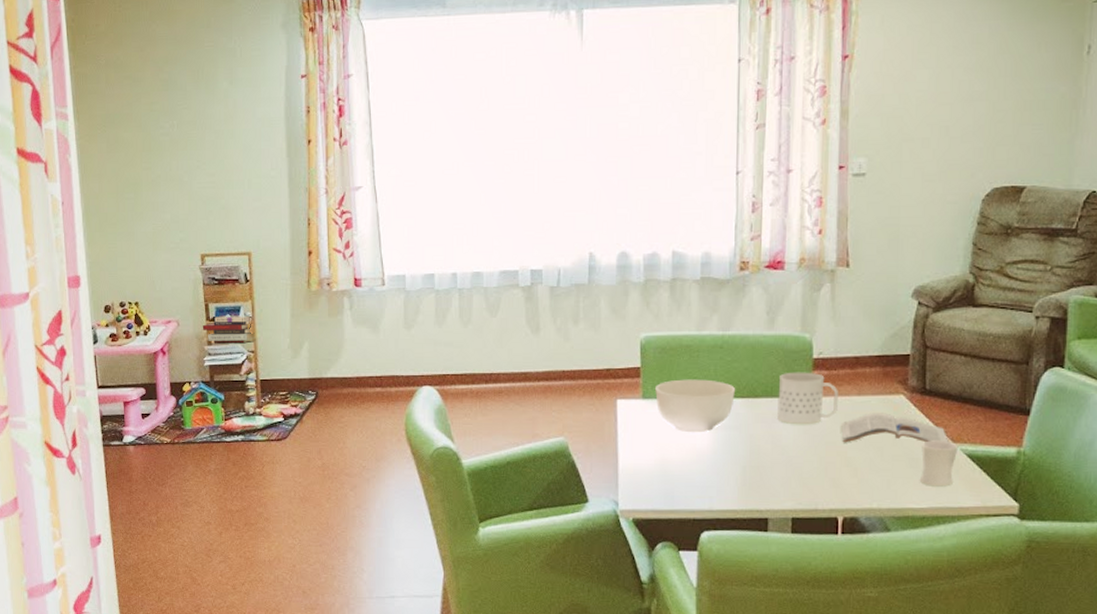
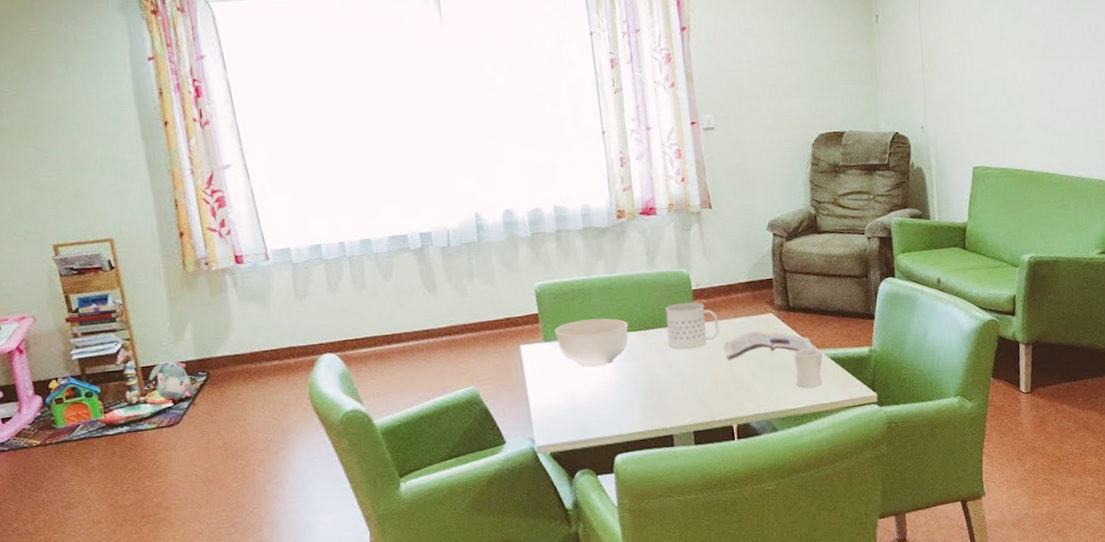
stuffed animal: none [265,377,304,415] -> present [148,361,195,401]

